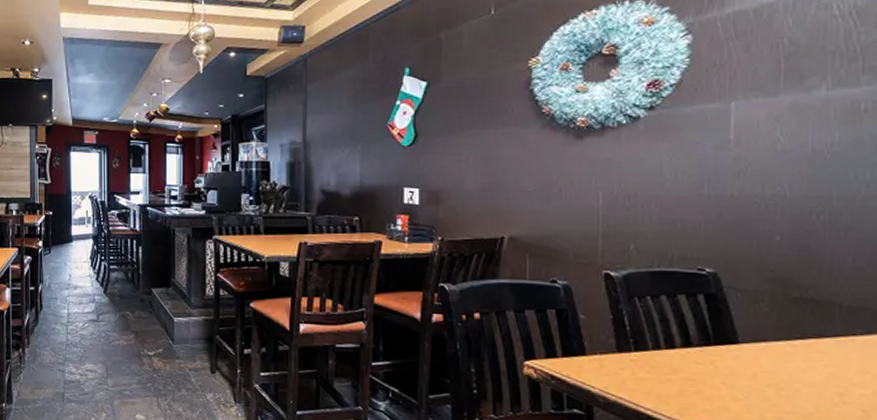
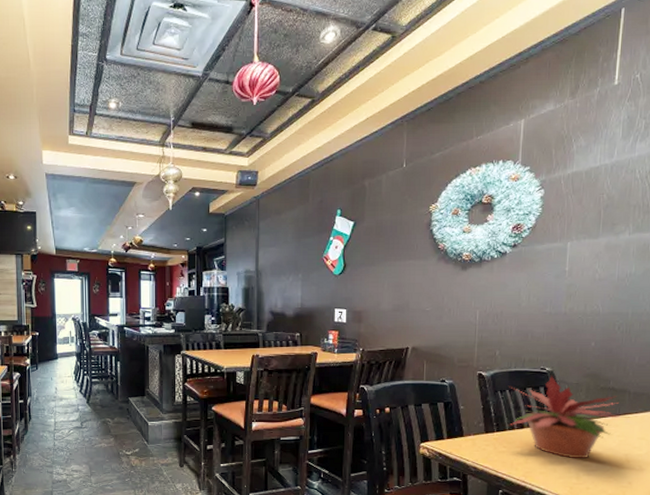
potted plant: none [652,278,844,396] -> present [508,375,630,459]

